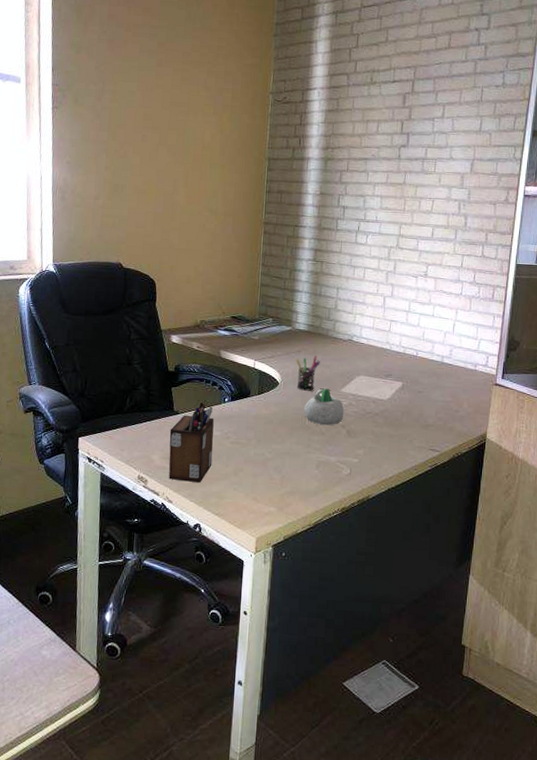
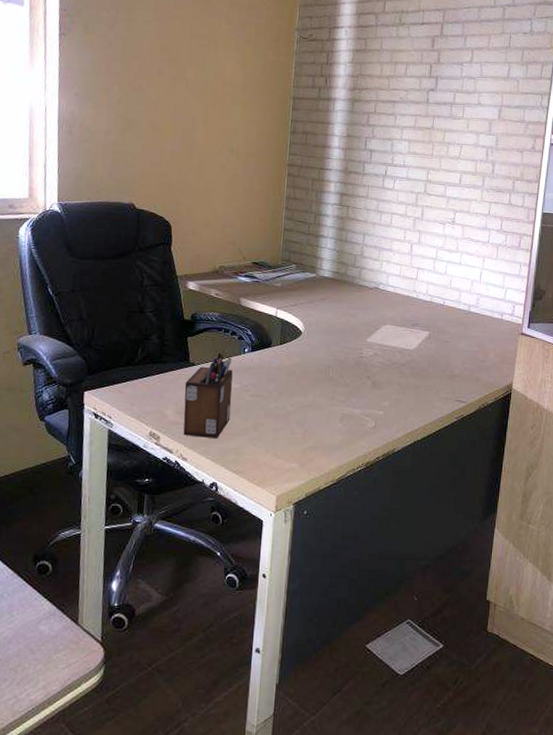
pen holder: present [296,356,320,391] -> none [320,304,345,341]
succulent planter: present [304,388,344,425] -> none [328,338,370,376]

